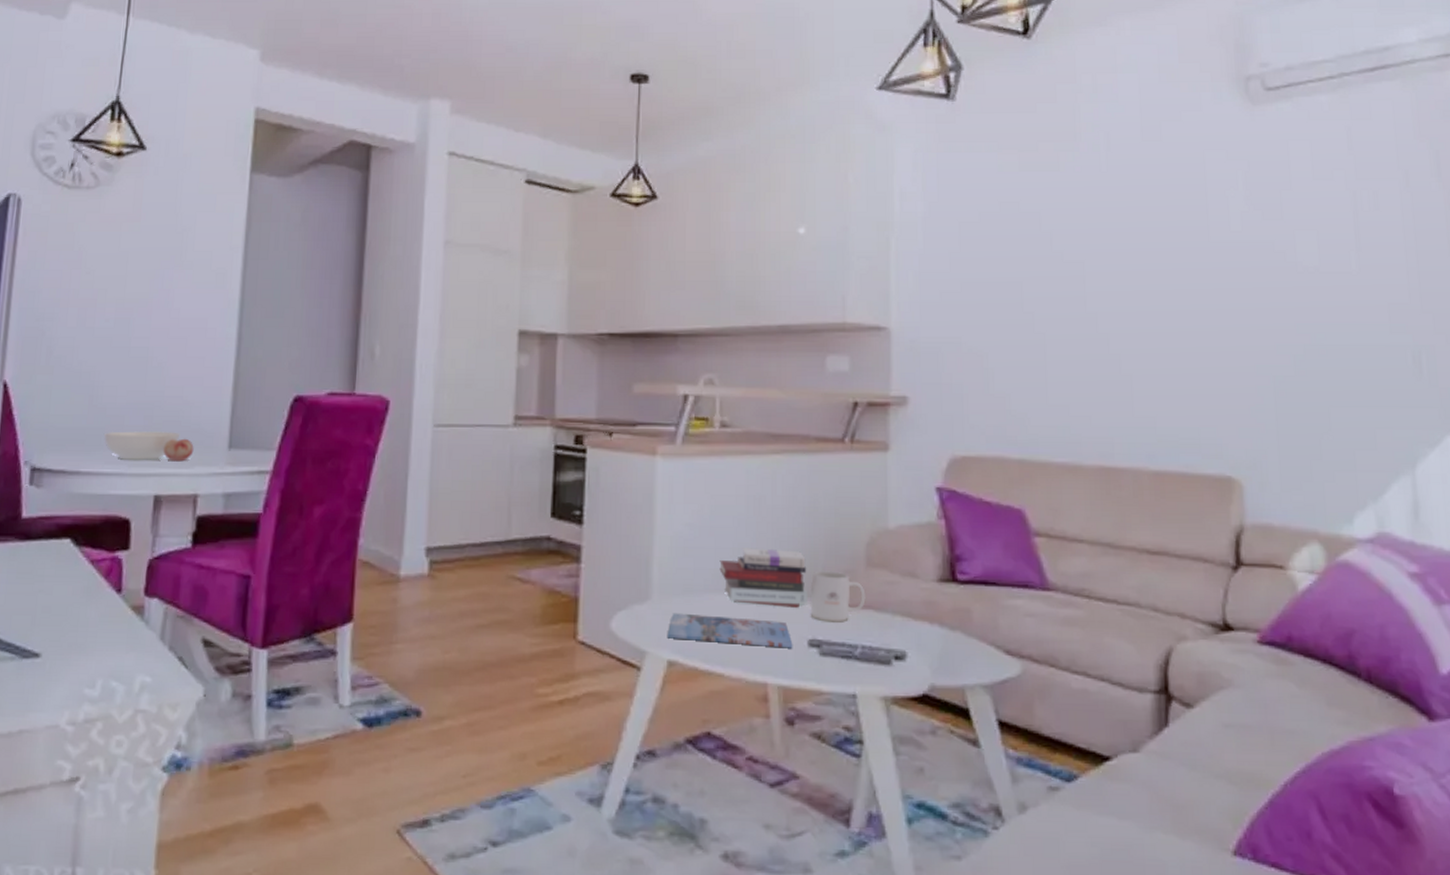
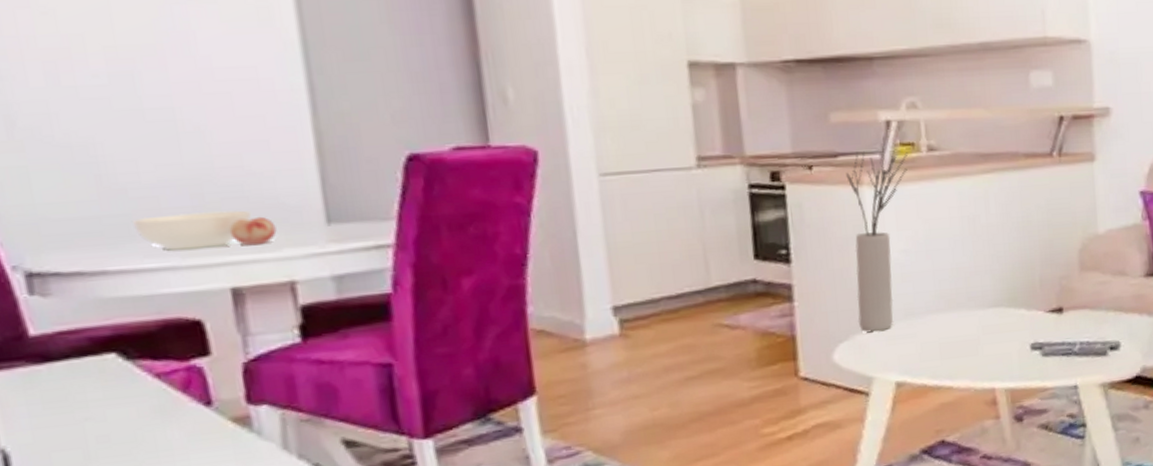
vase: none [637,417,702,606] -> present [846,145,909,333]
magazine: present [667,613,793,649] -> none [892,330,1017,362]
books: present [719,546,807,608] -> none [939,264,1028,320]
mug: present [810,570,866,623] -> none [1029,279,1081,326]

